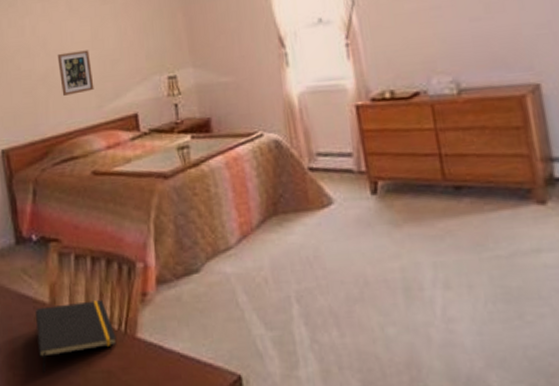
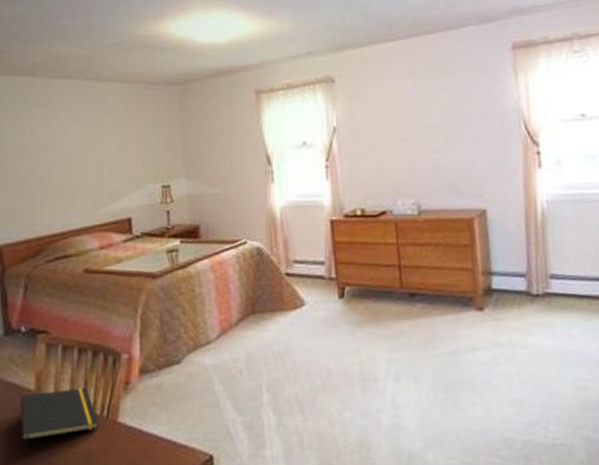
picture frame: present [57,50,94,96] -> none [56,156,91,198]

